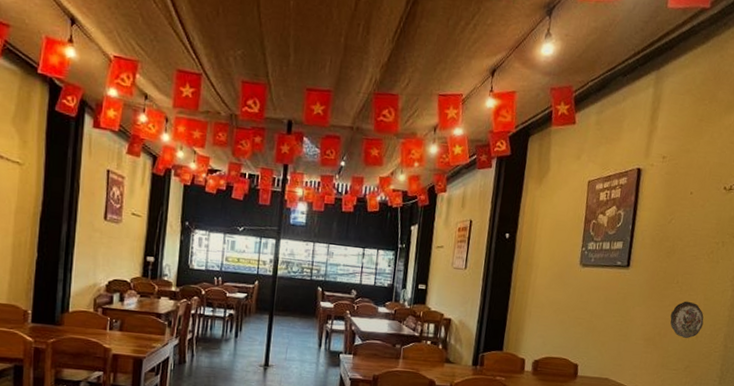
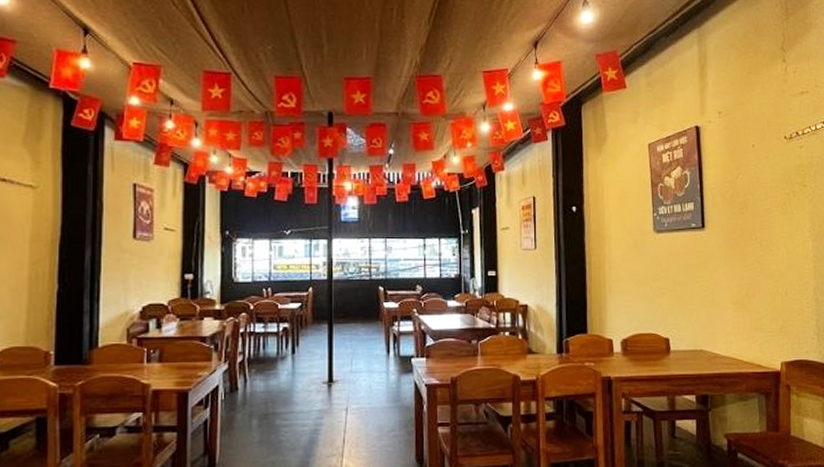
decorative plate: present [670,301,704,338] -> none [756,257,790,296]

